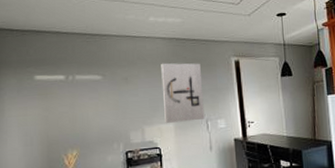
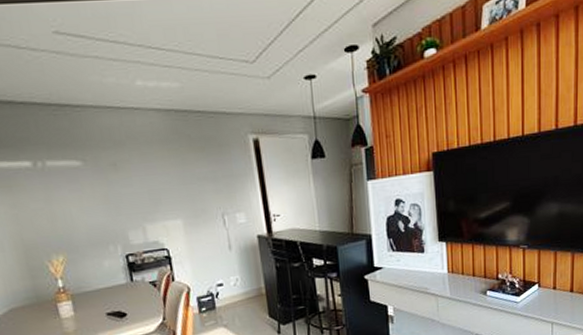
wall art: present [161,63,205,123] -> none [158,142,220,219]

